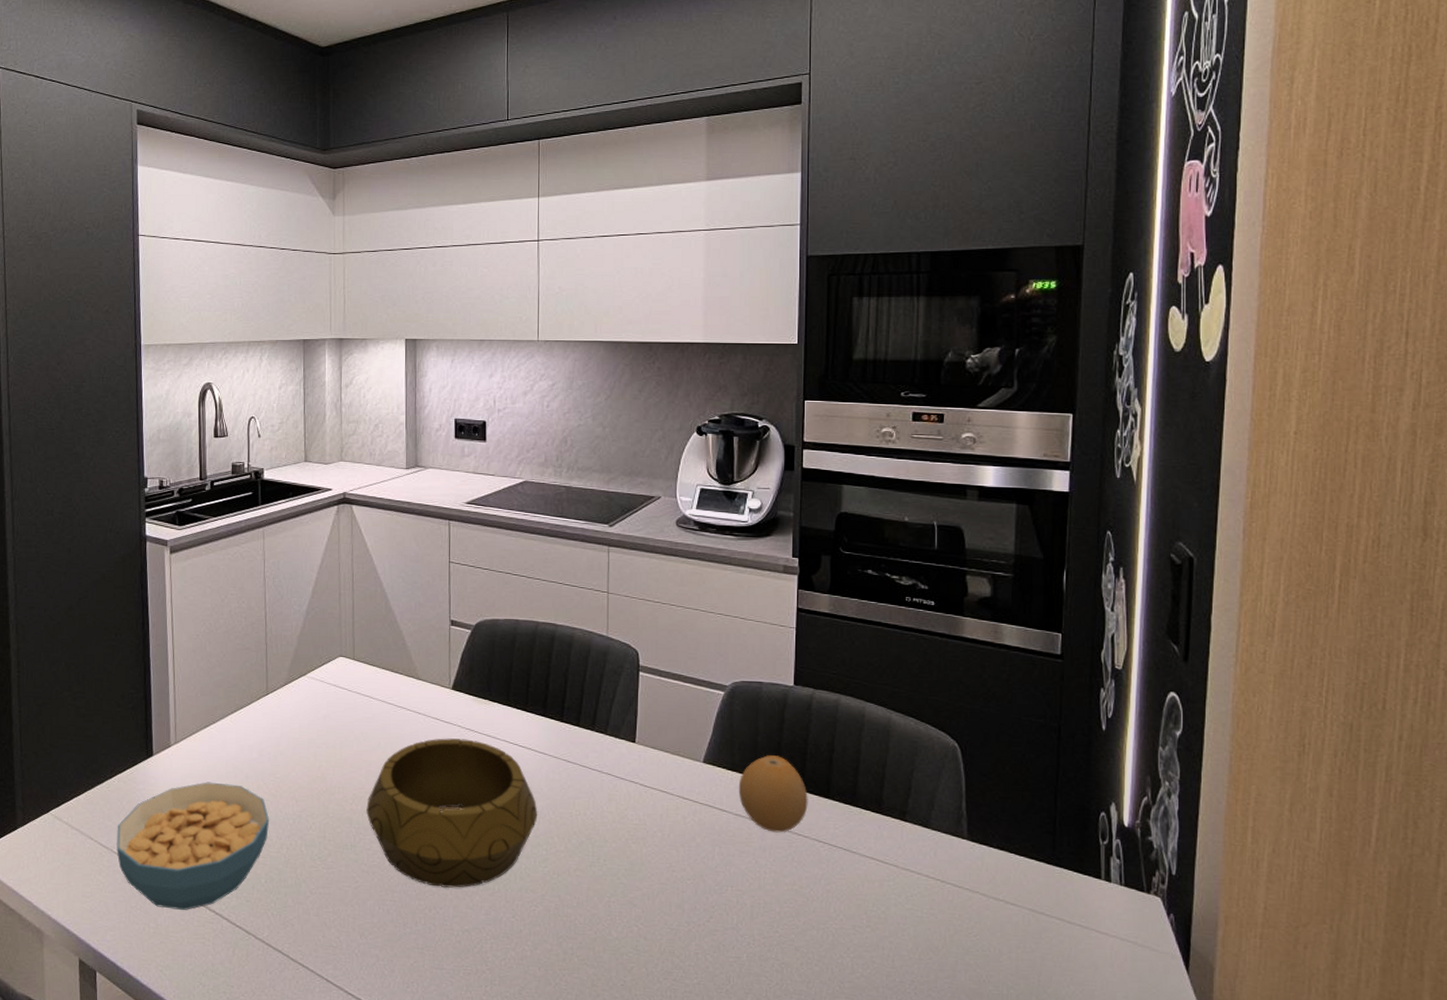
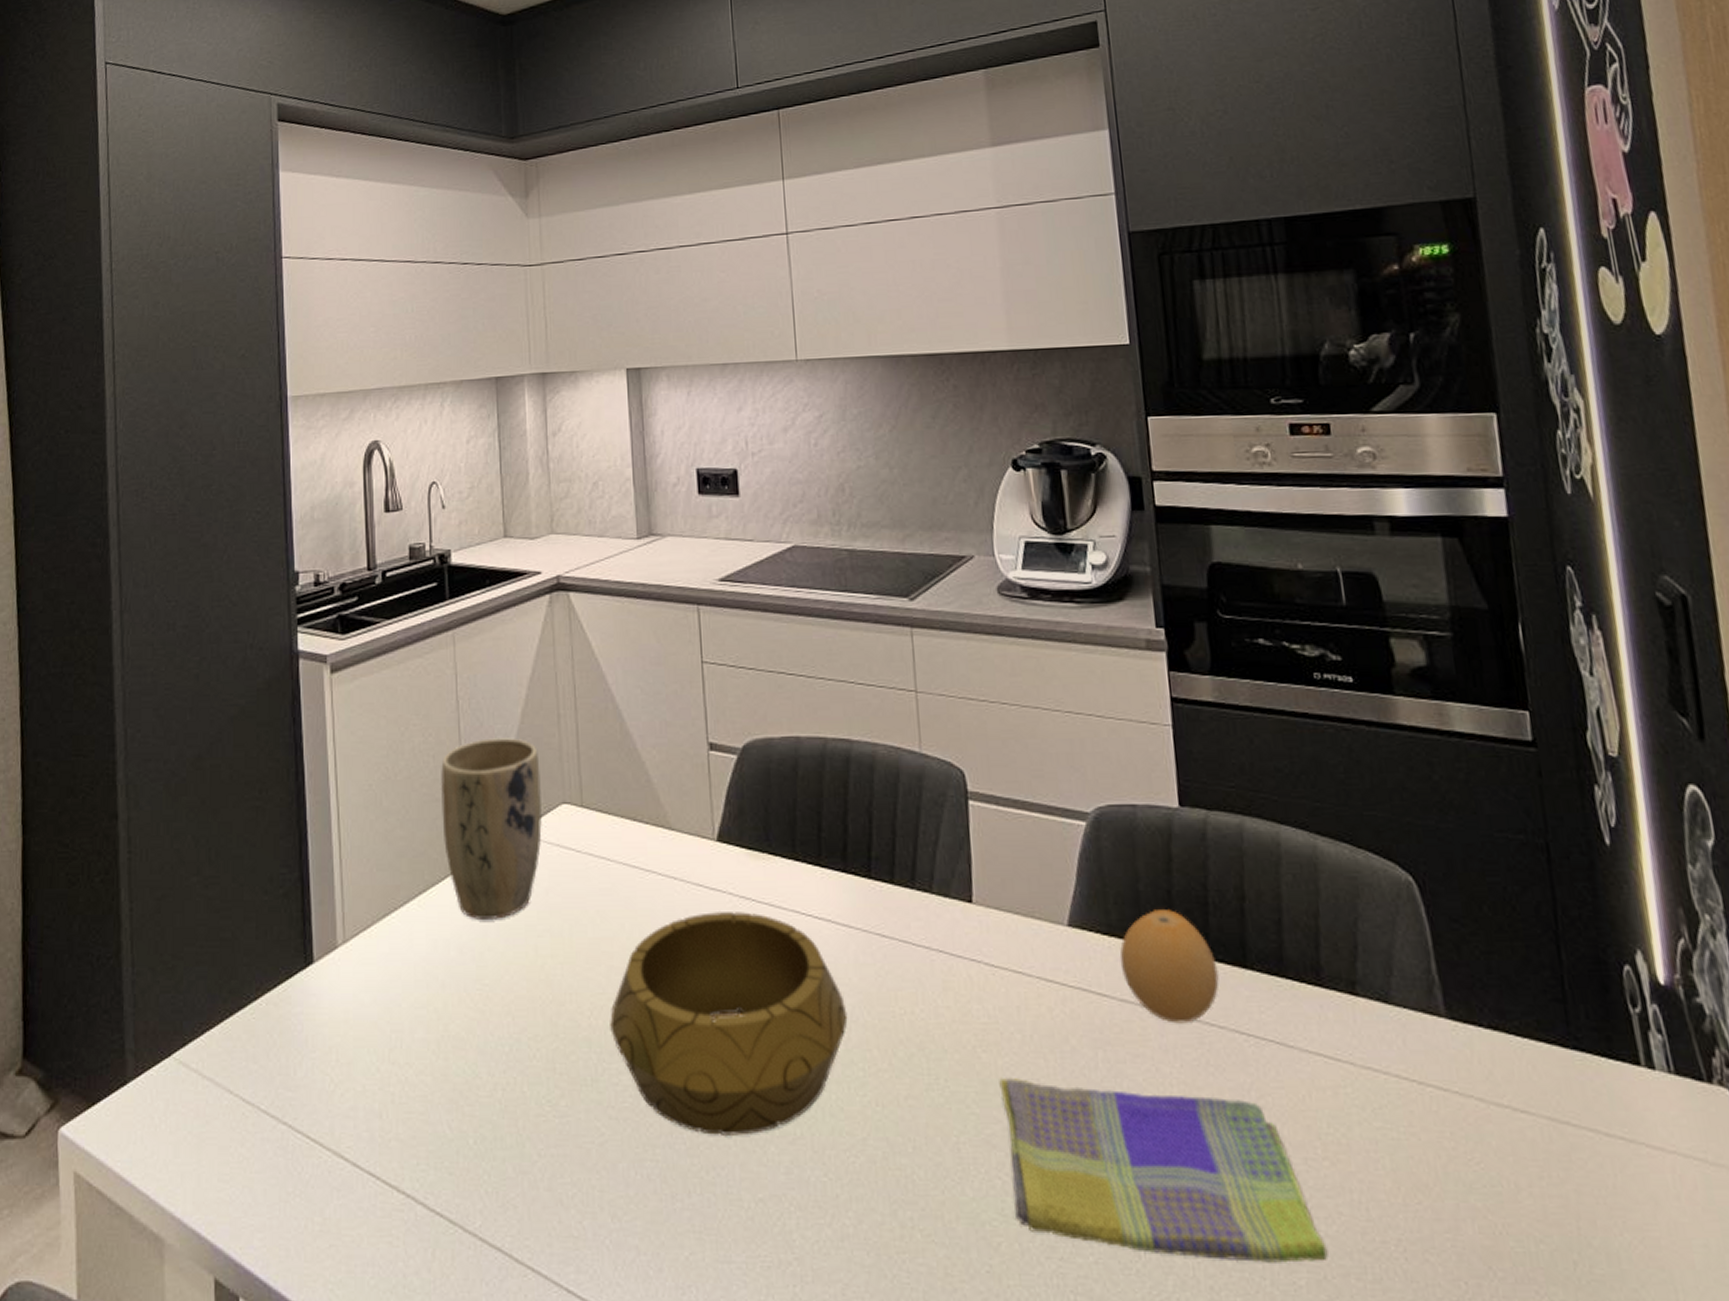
cereal bowl: present [116,782,270,910] -> none [265,997,477,1193]
plant pot: none [249,607,325,734] -> present [440,738,543,919]
dish towel: none [642,860,861,992] -> present [999,1077,1328,1263]

